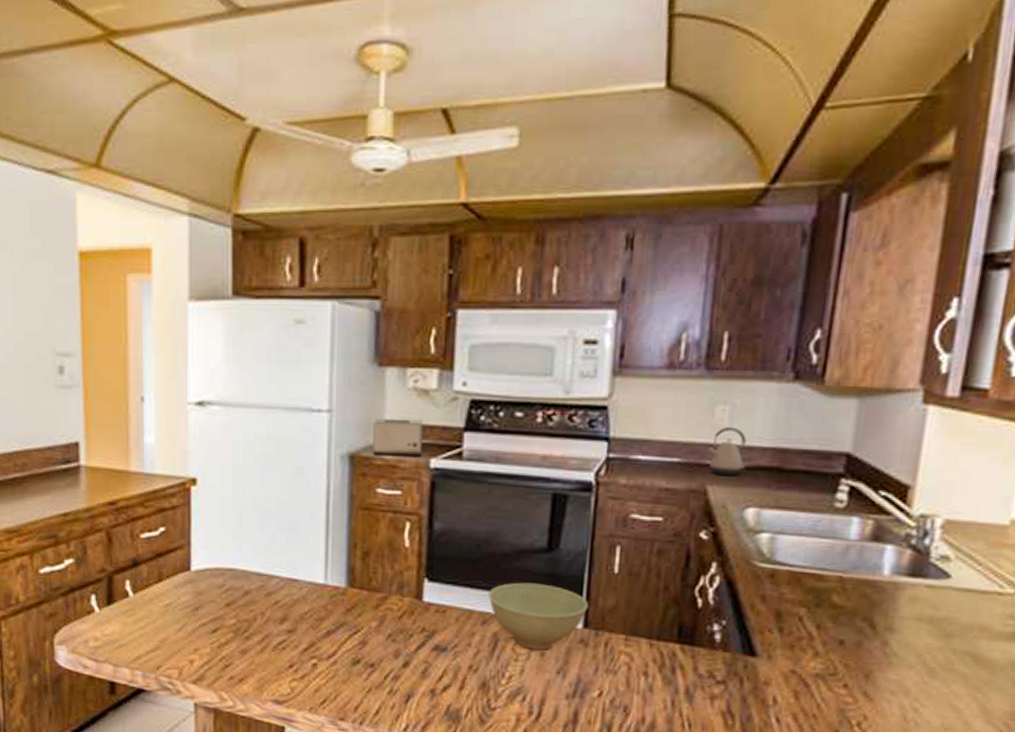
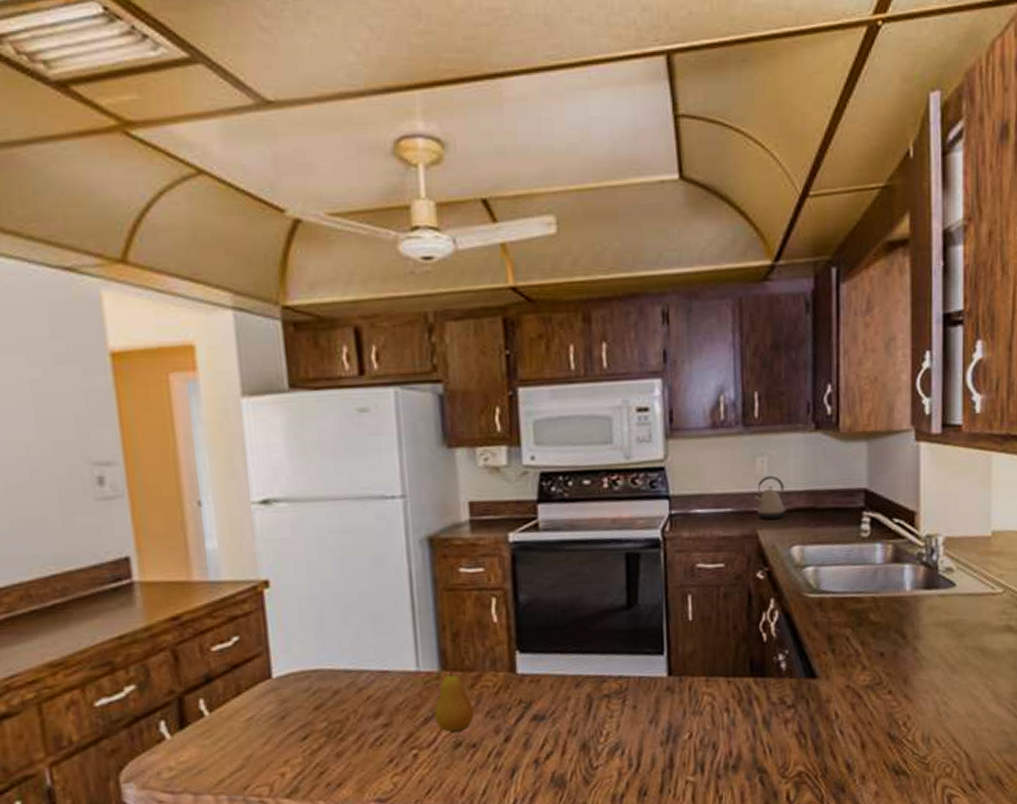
fruit: none [336,584,376,649] -> present [434,667,474,732]
toaster: present [372,418,426,458] -> none [449,496,501,537]
bowl: present [487,582,589,652] -> none [577,639,671,705]

